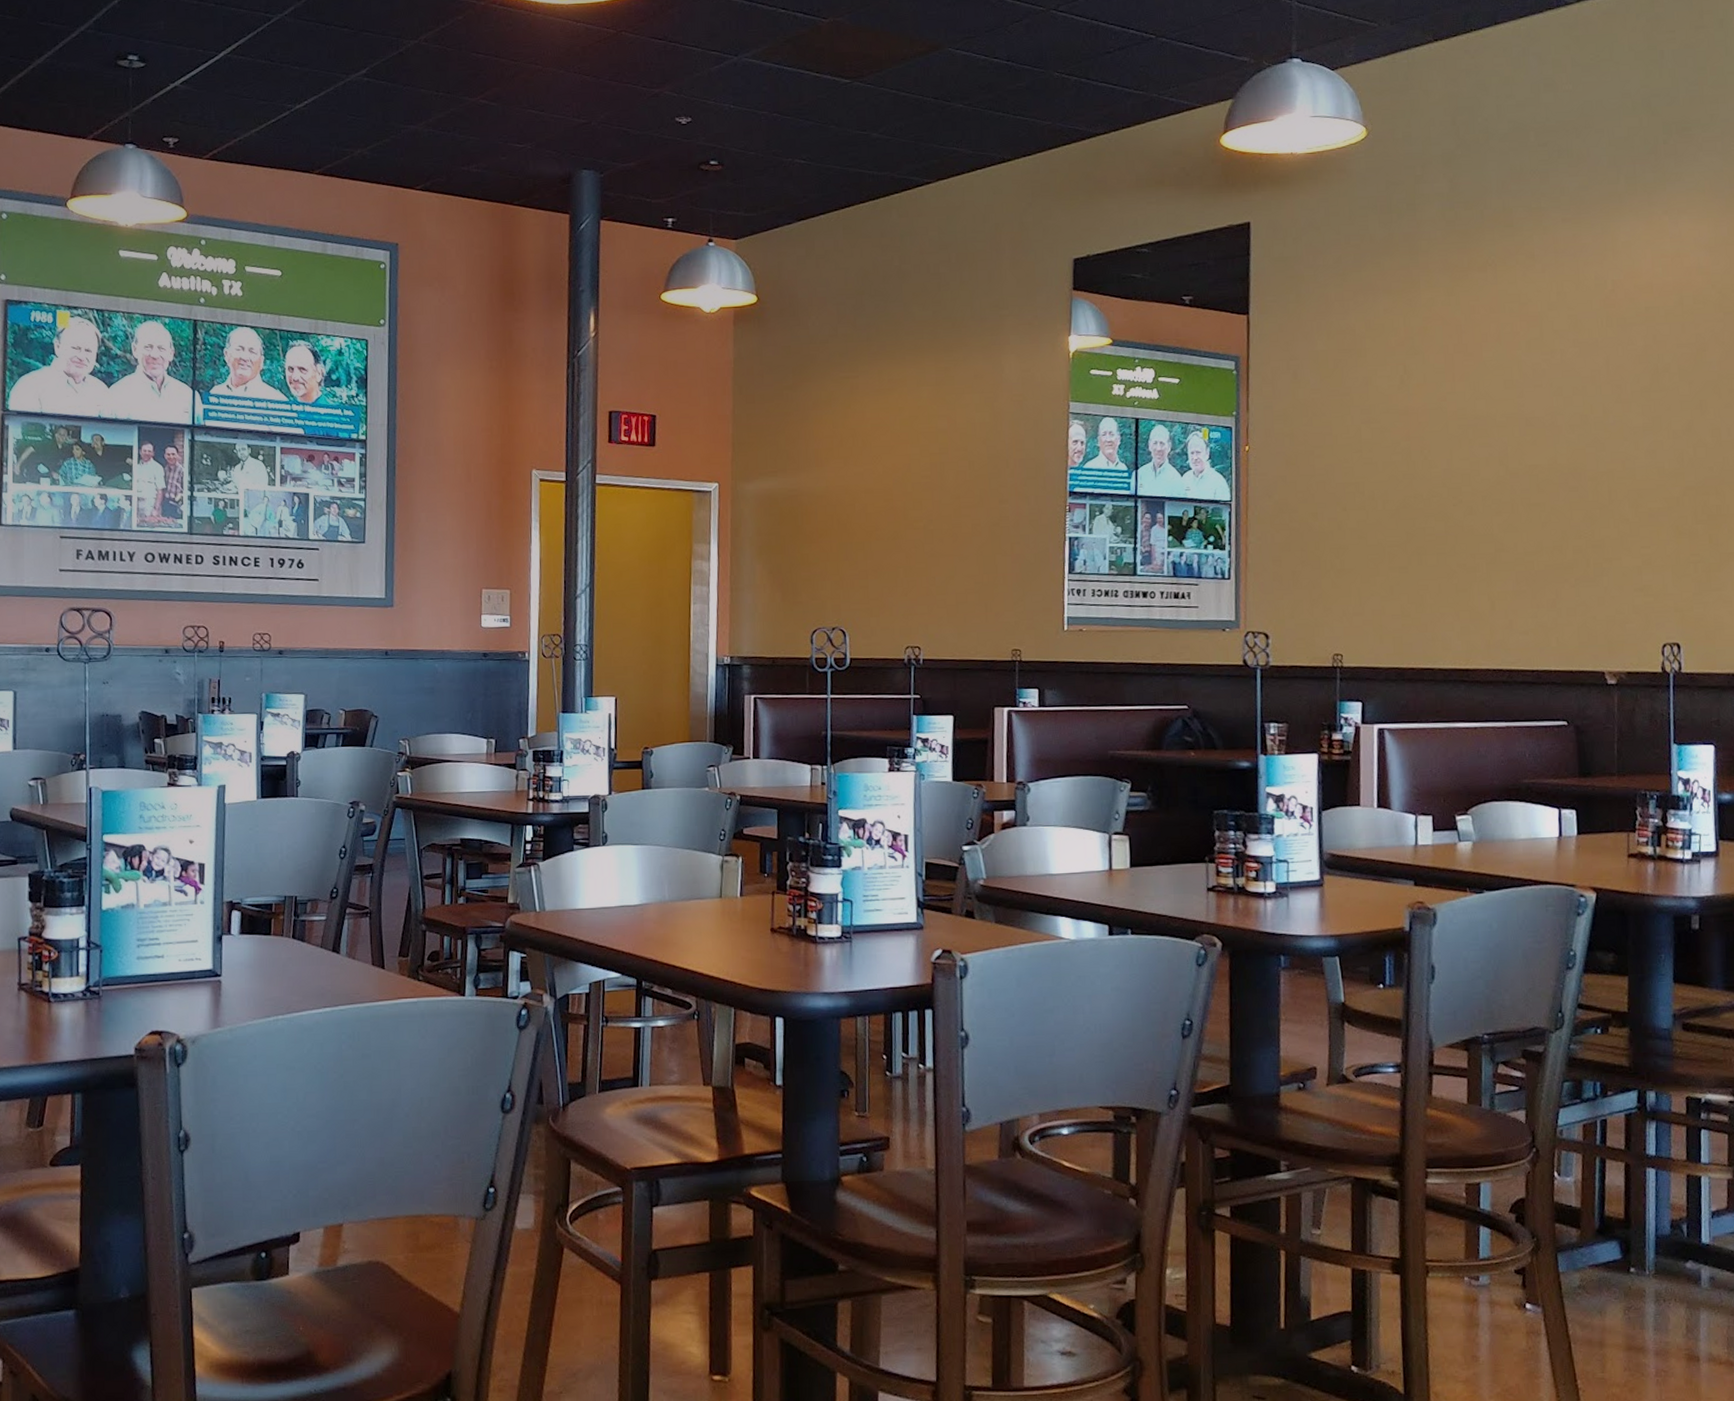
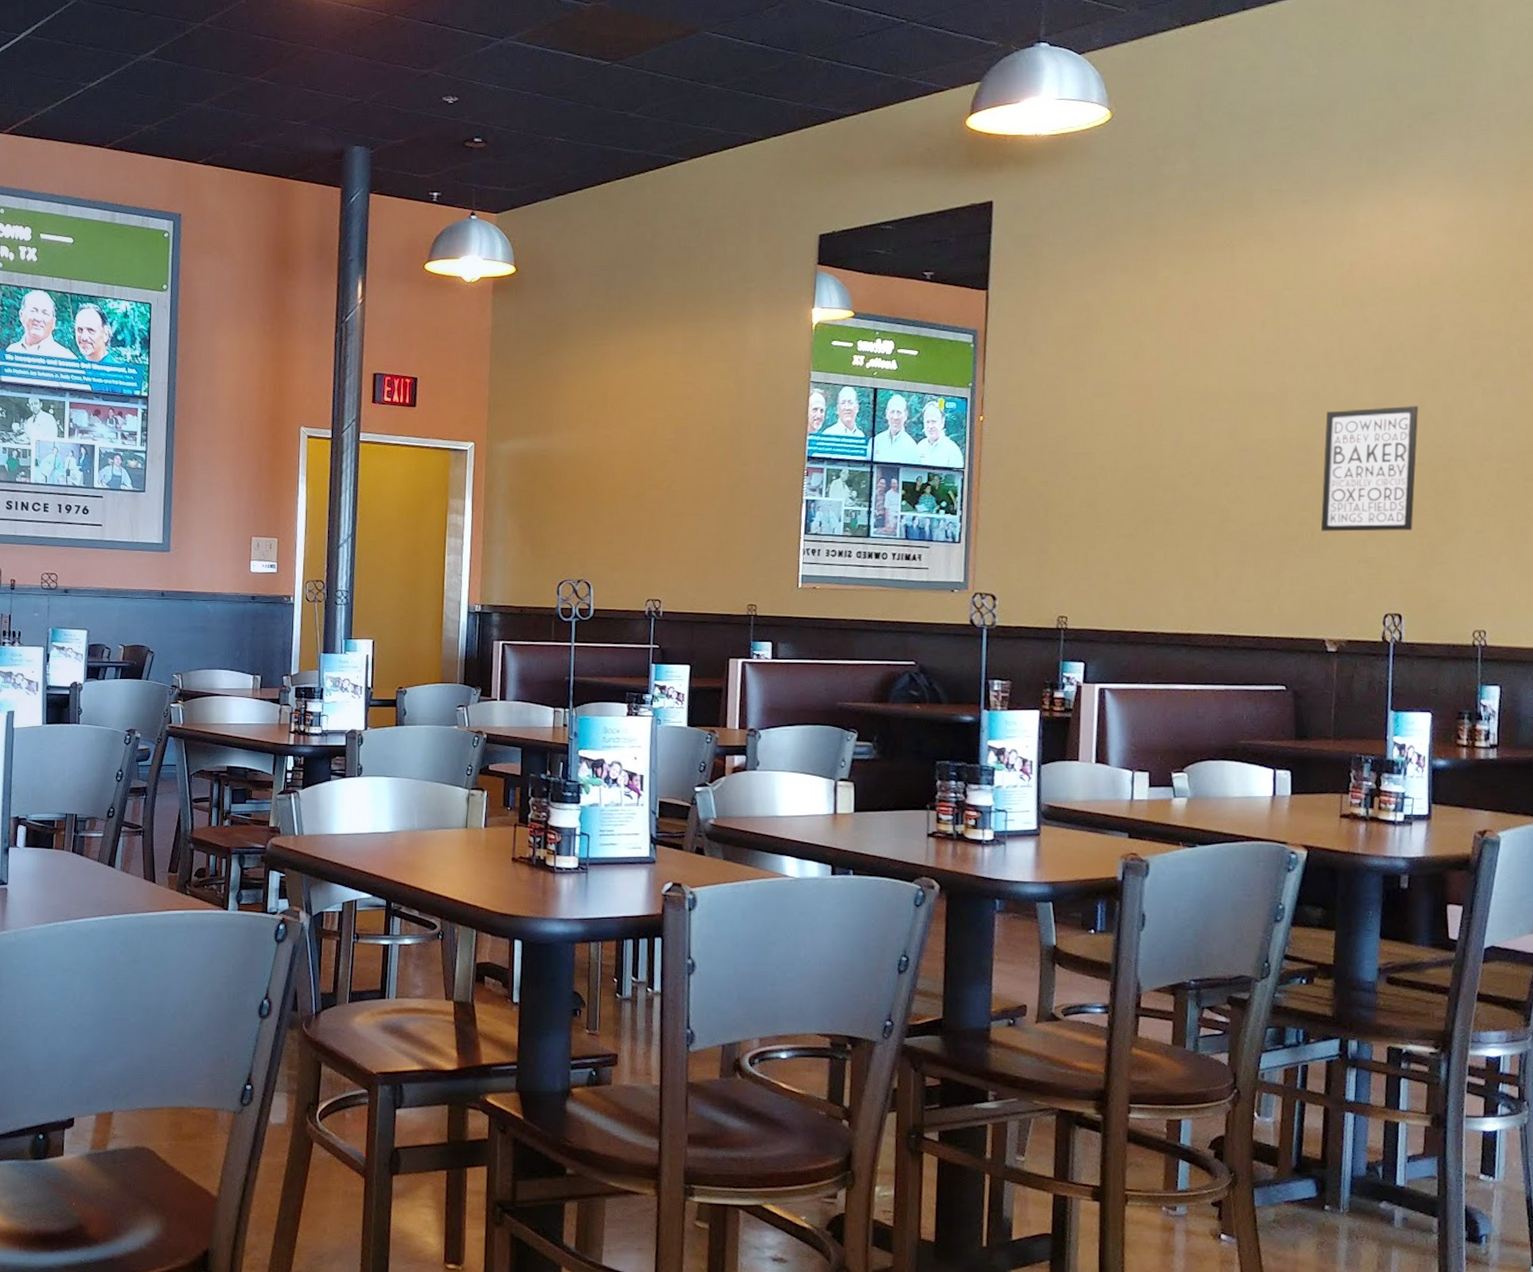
wall art: none [1595,428,1688,559] -> present [1320,406,1418,532]

